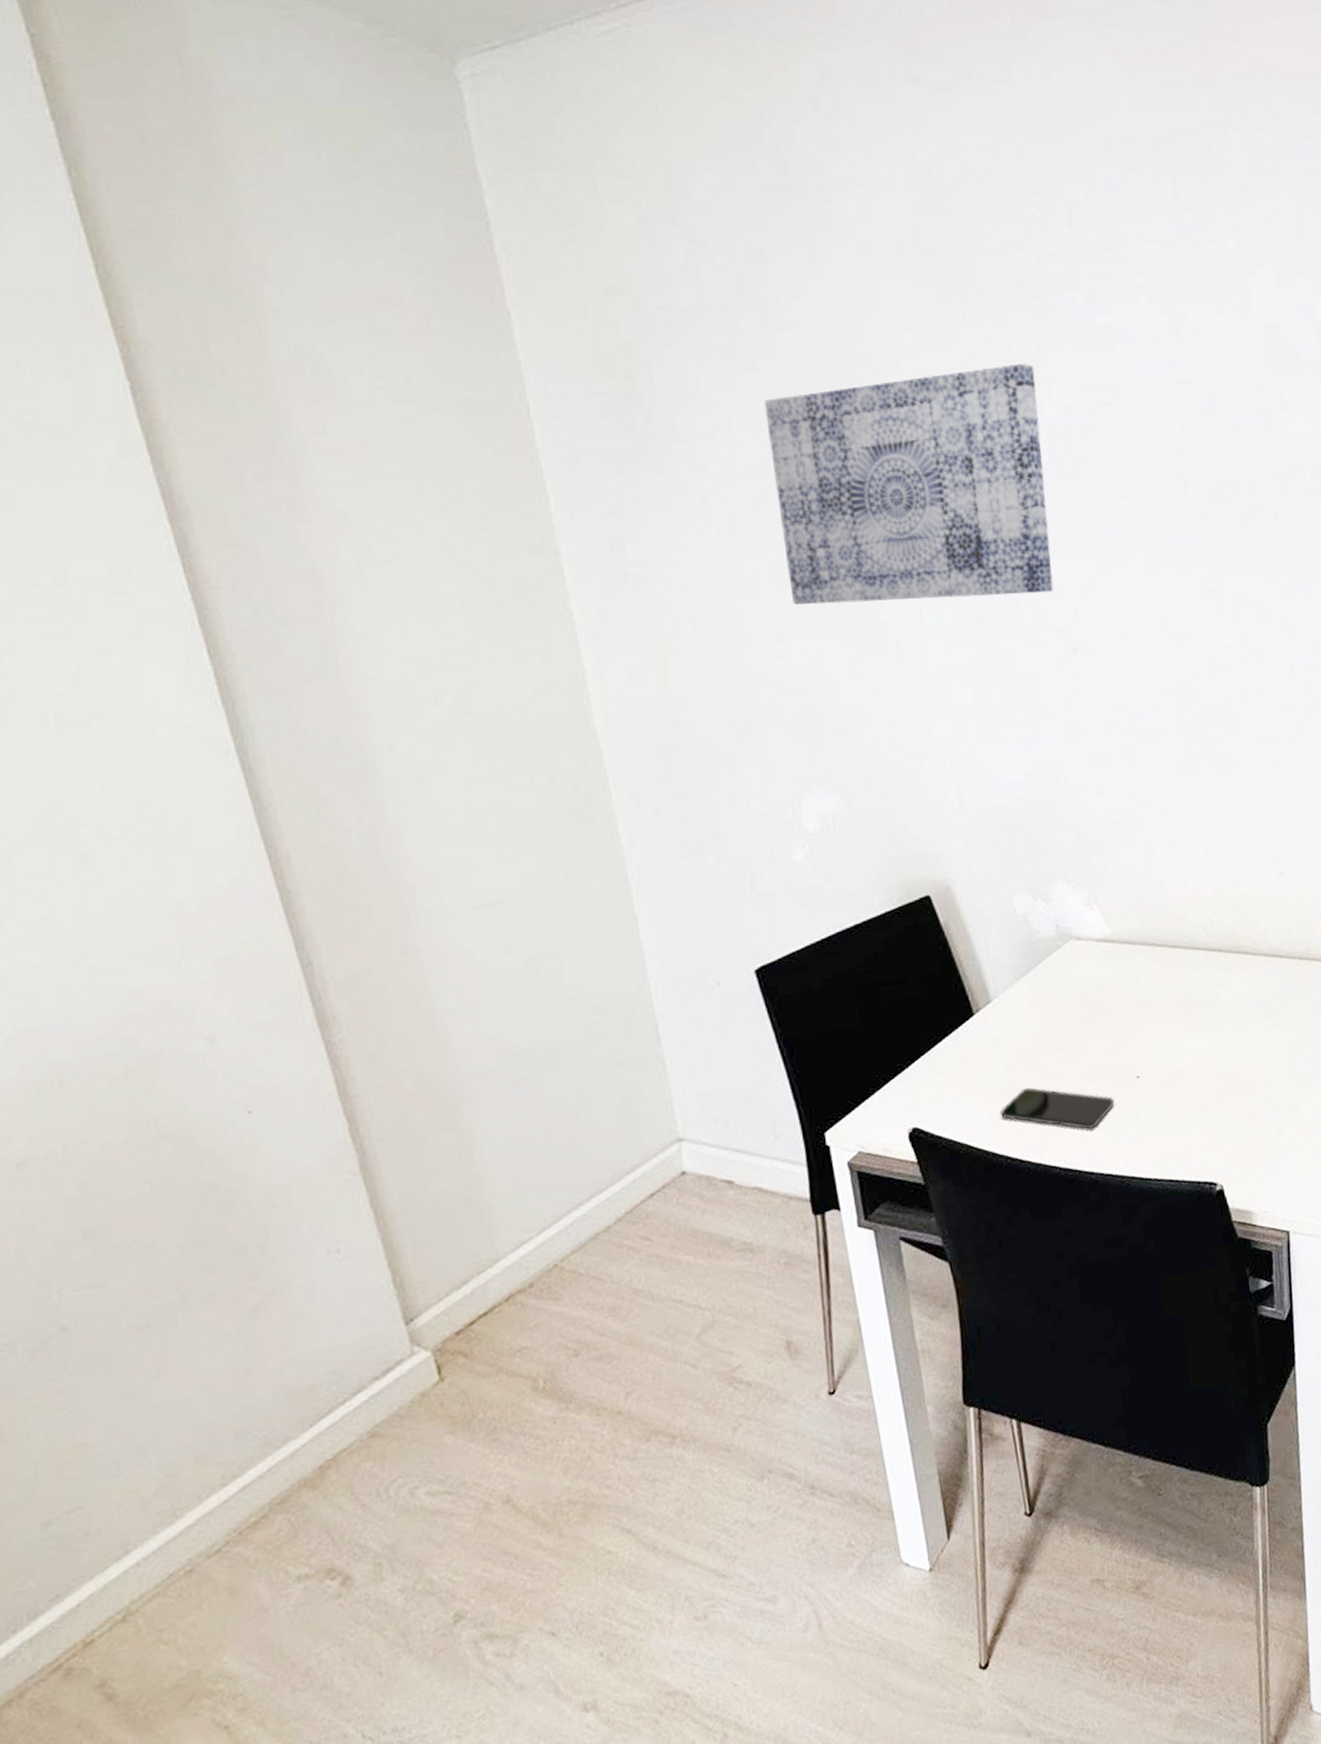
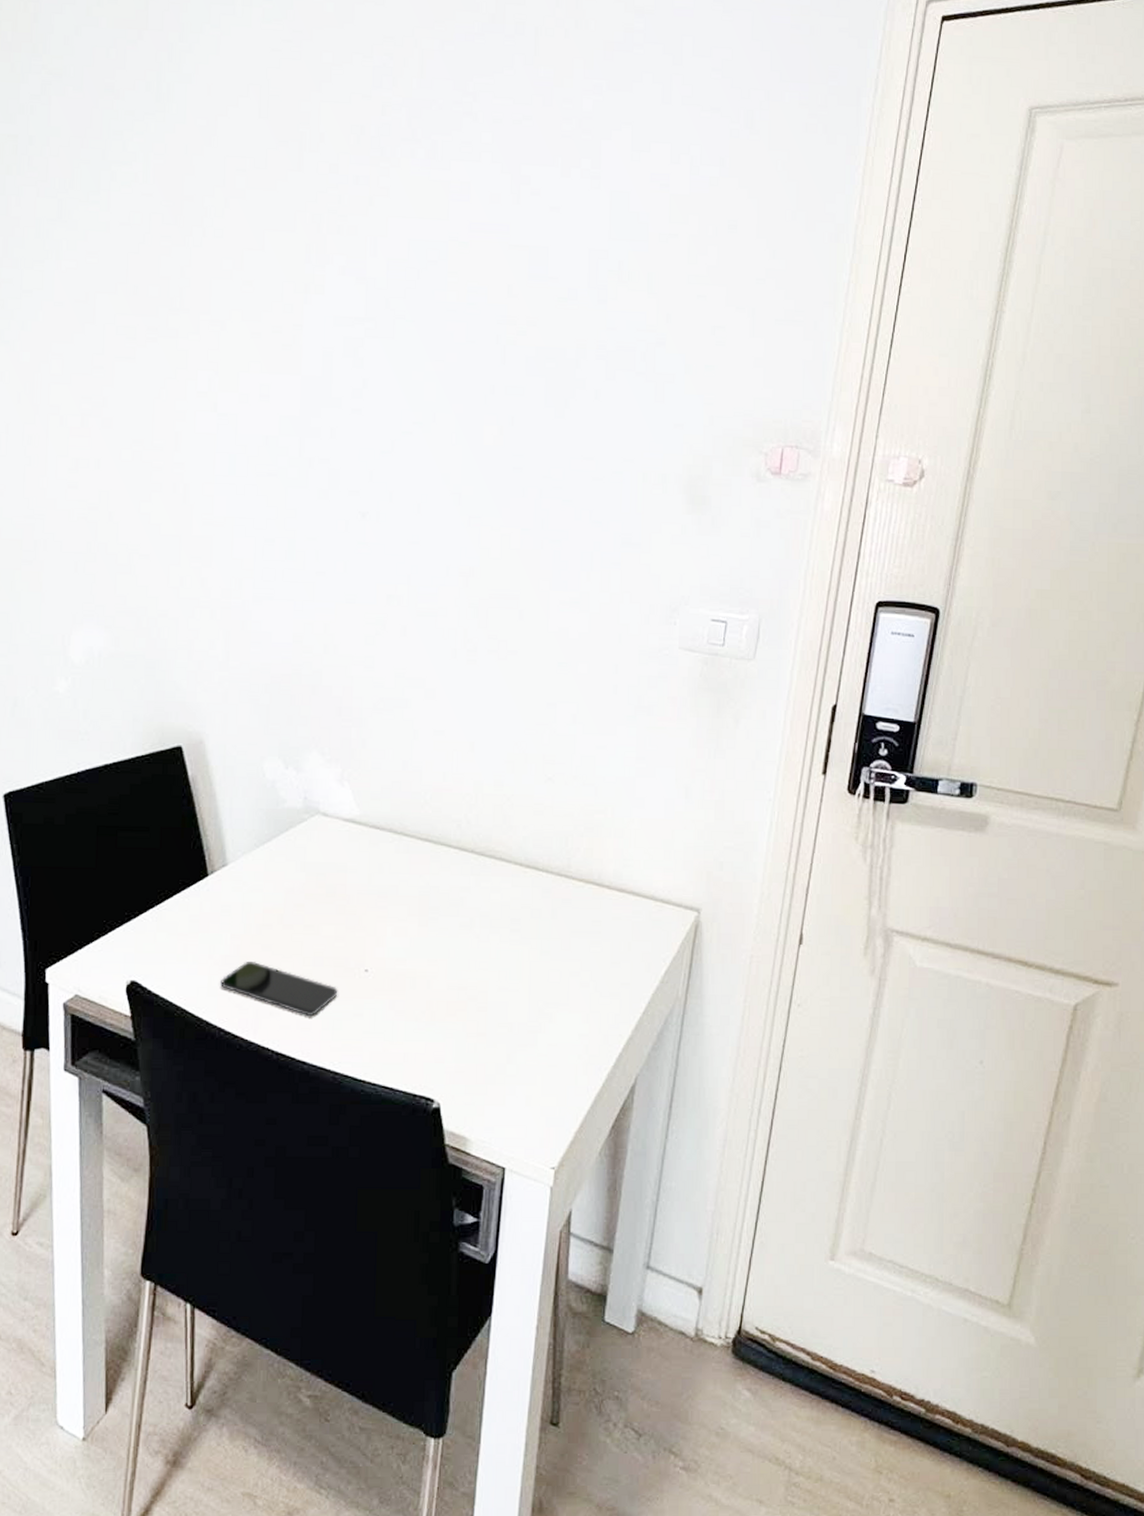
wall art: present [764,363,1054,605] -> none [91,214,363,452]

